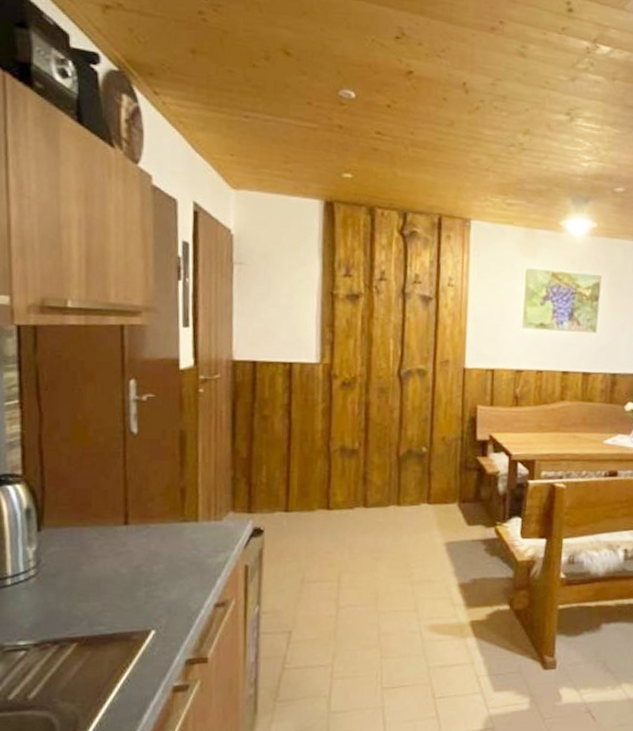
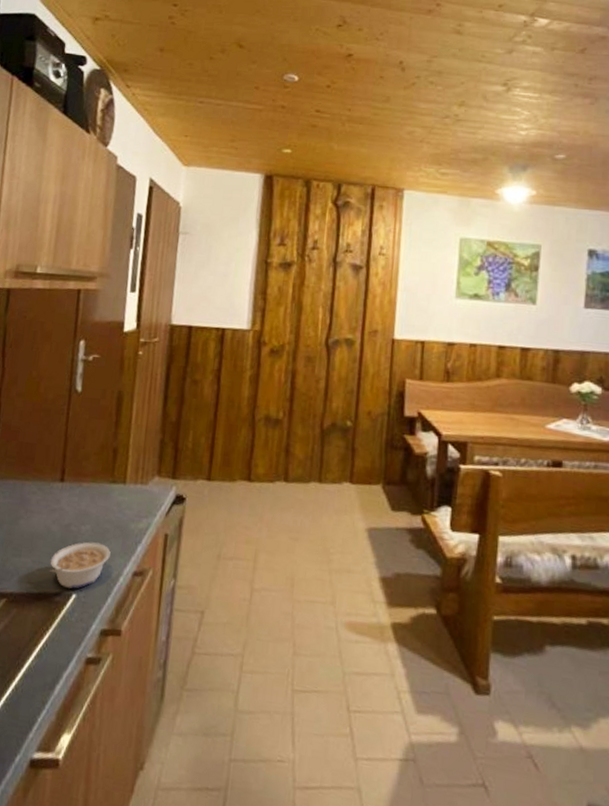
legume: none [122,580,188,626] -> present [49,541,111,589]

